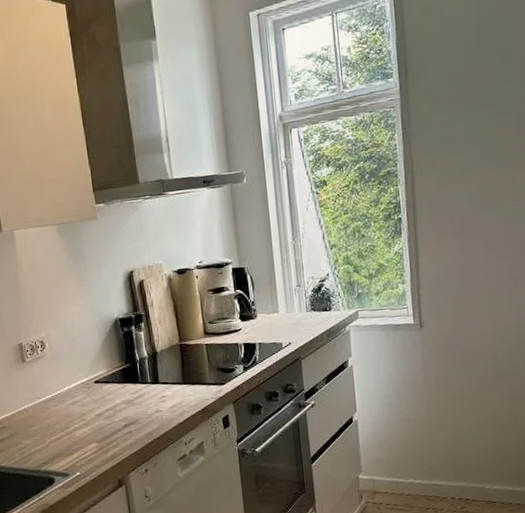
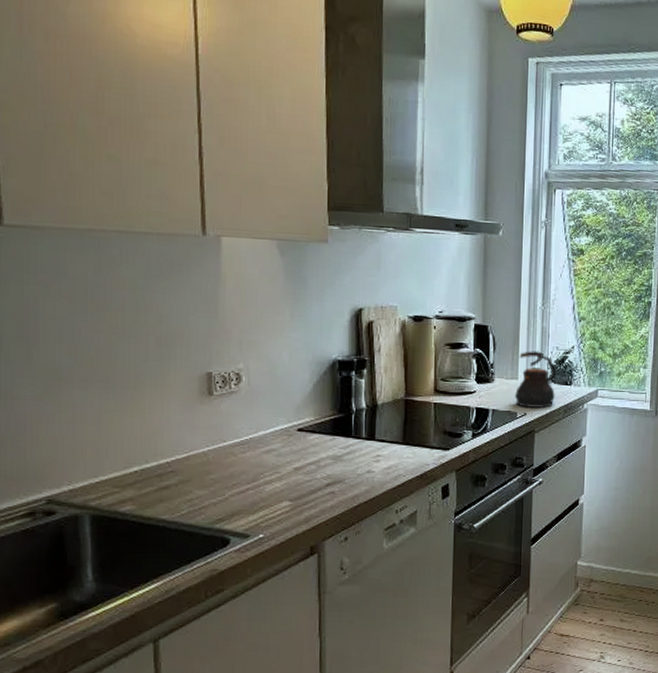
teapot: none [277,283,316,338] -> present [515,351,557,409]

